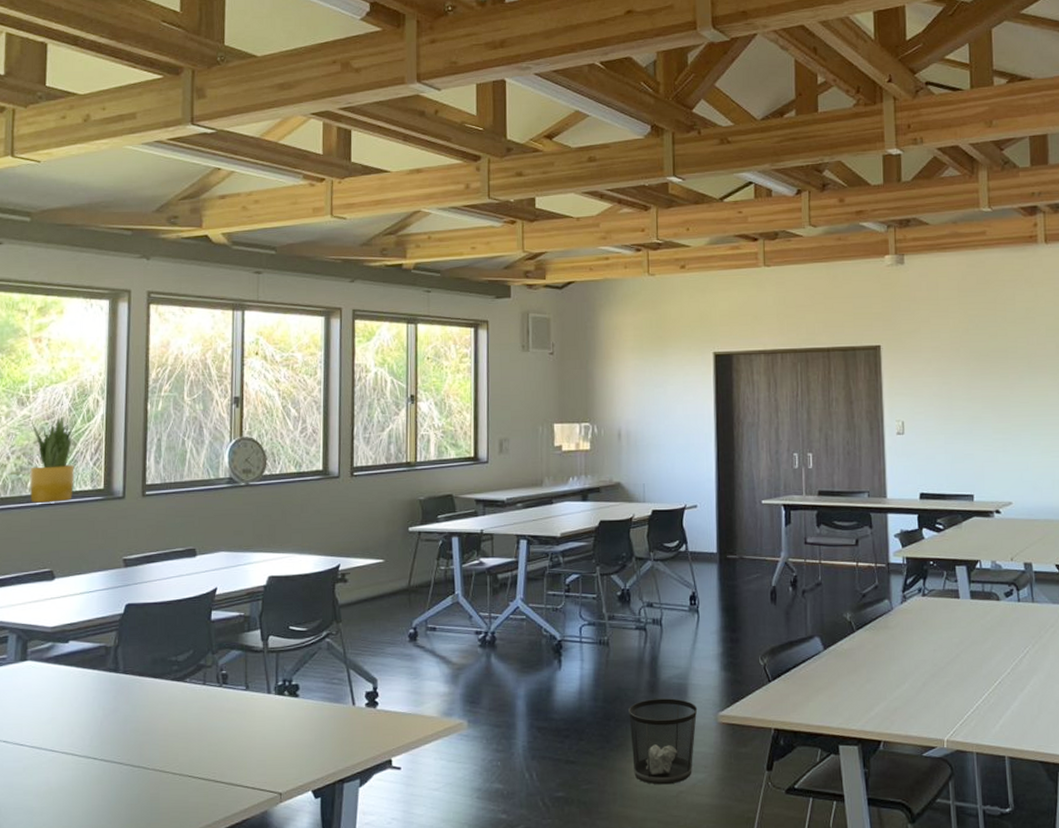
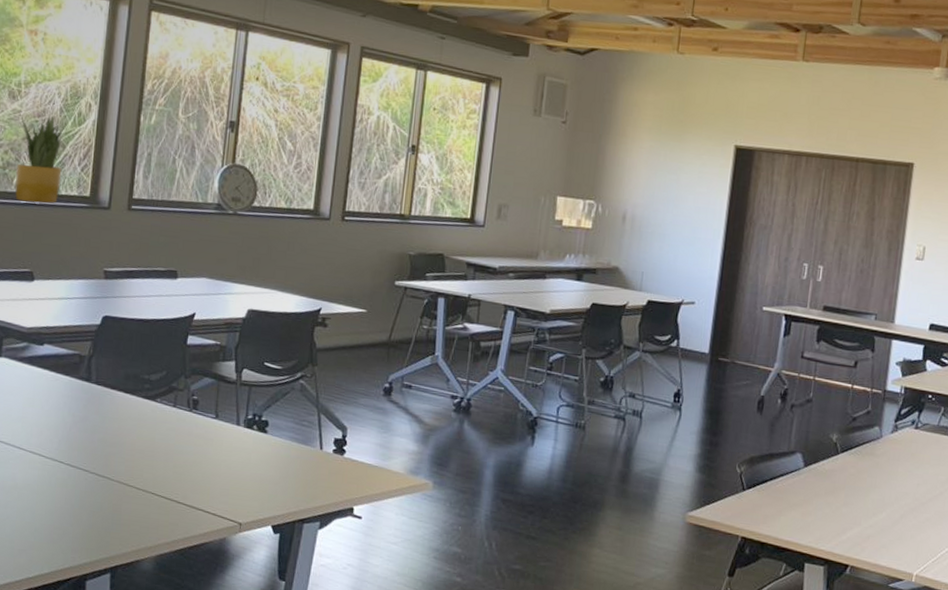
waste bin: present [629,698,698,785] -> none [594,488,667,575]

